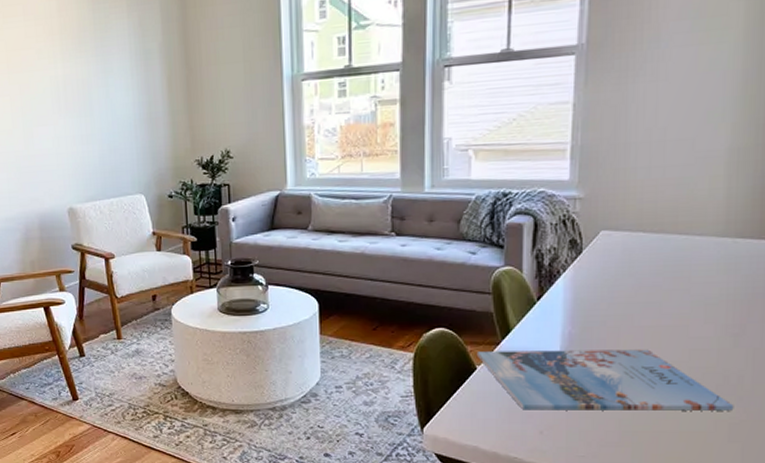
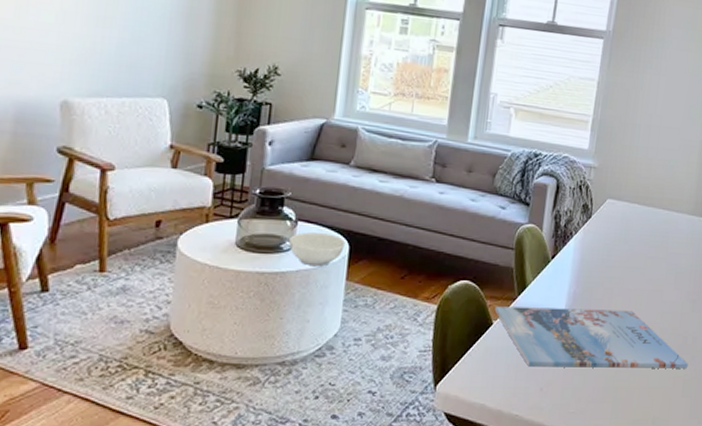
bowl: none [262,294,315,324] -> present [288,232,346,267]

